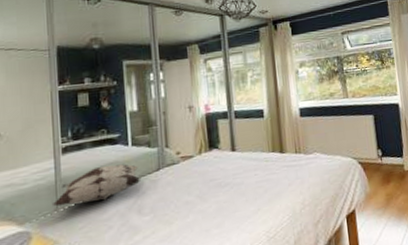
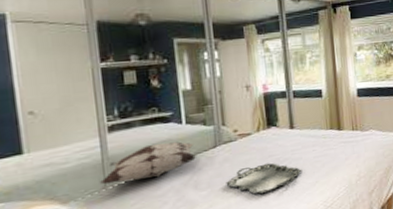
serving tray: none [168,187,244,222] -> present [226,163,302,195]

